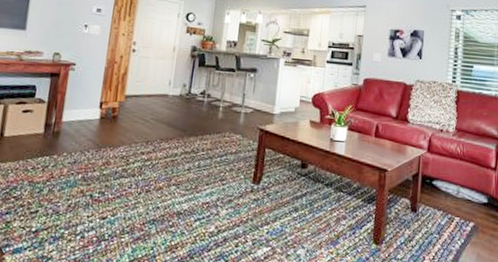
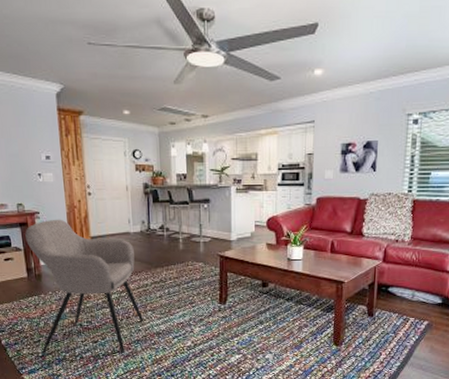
armchair: none [35,73,169,233] -> present [25,219,144,353]

